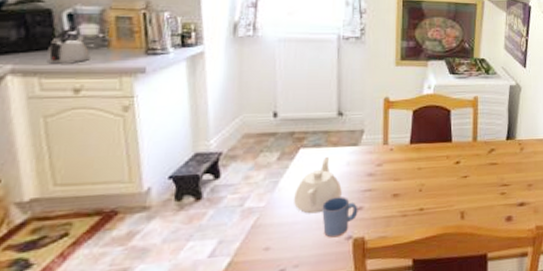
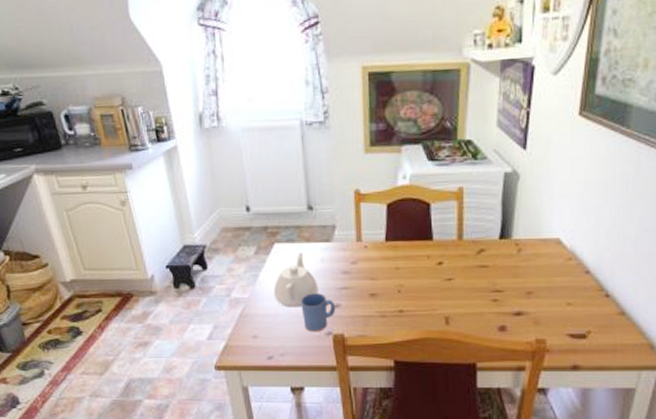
kettle: present [46,27,90,65] -> none [57,128,88,164]

